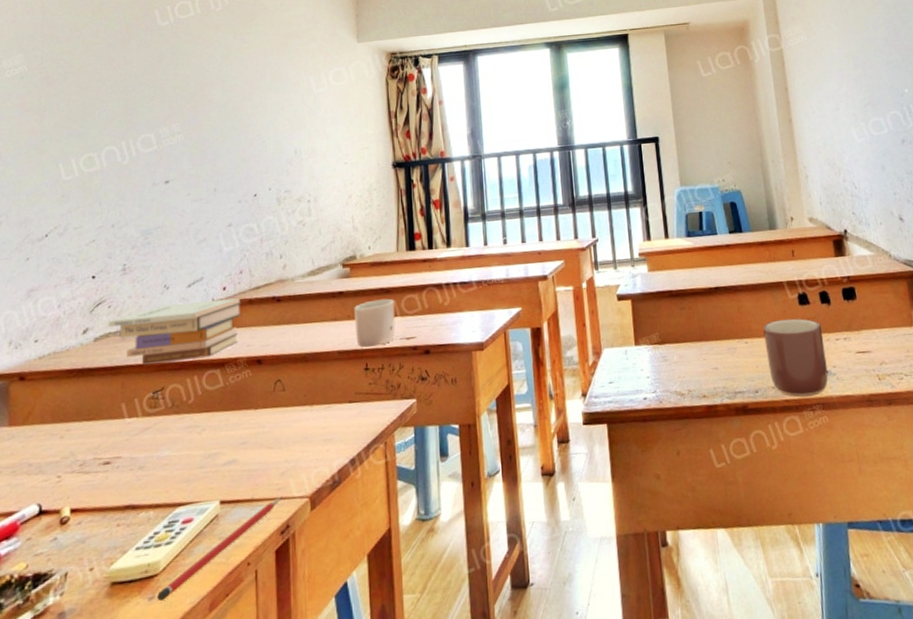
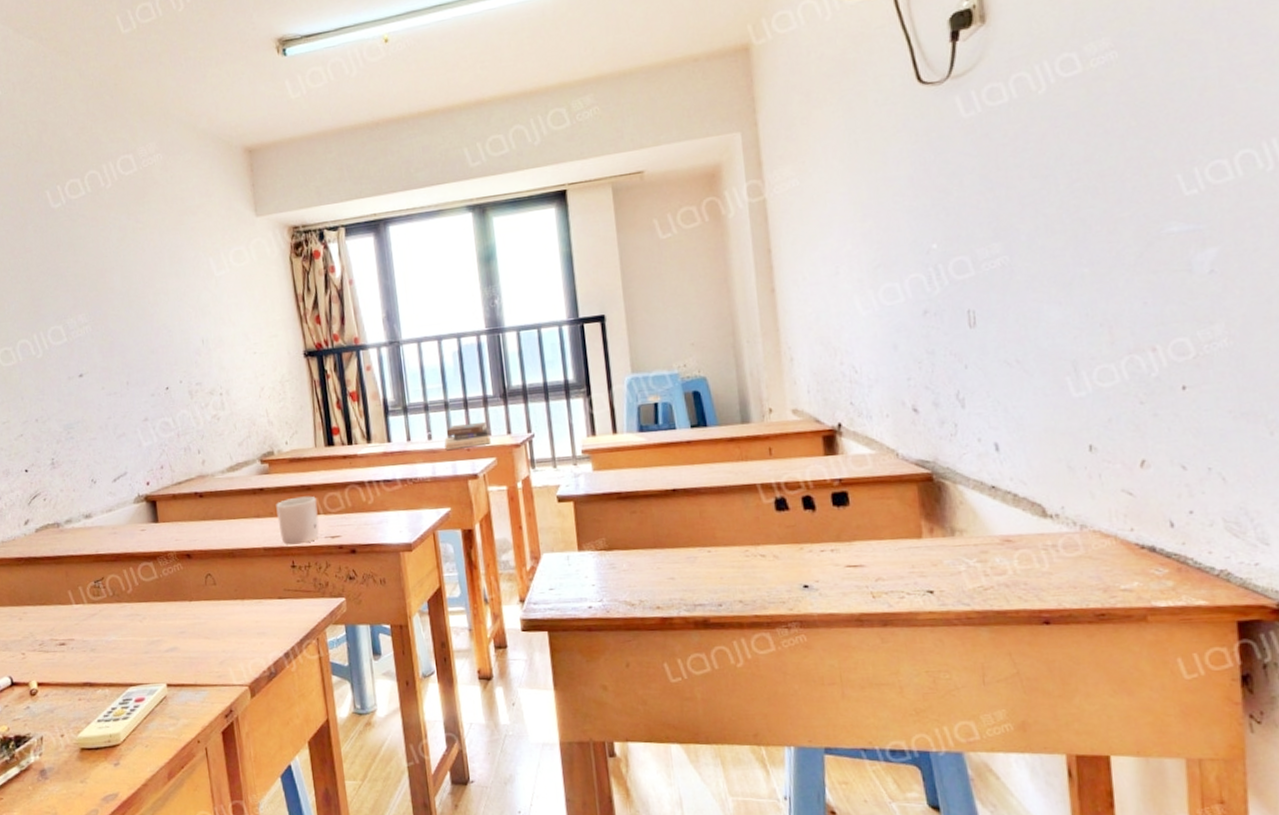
books: present [107,298,241,366] -> none [45,493,167,556]
pencil: present [156,496,282,602] -> none [120,683,224,768]
books: none [518,227,560,254] -> present [444,421,491,451]
mug: present [763,318,829,398] -> none [730,525,809,614]

